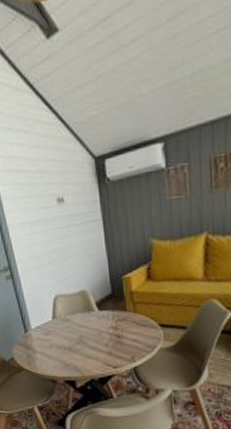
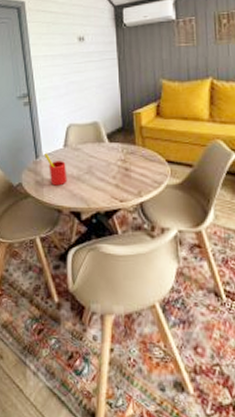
straw: none [33,326,59,358] -> present [44,153,68,186]

